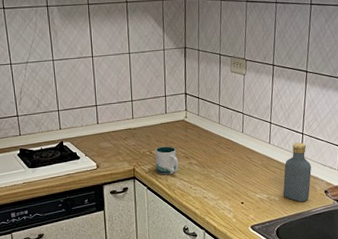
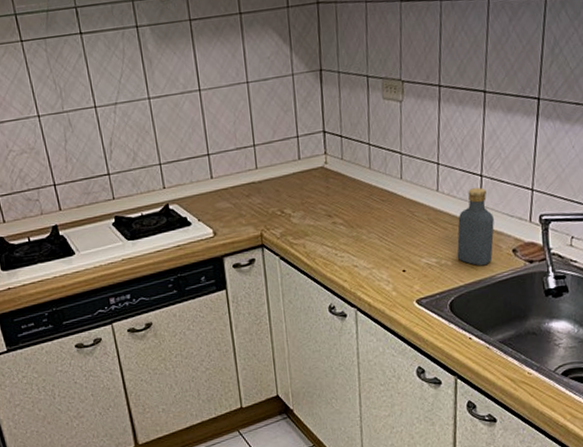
mug: present [155,146,179,175] -> none [287,202,320,240]

